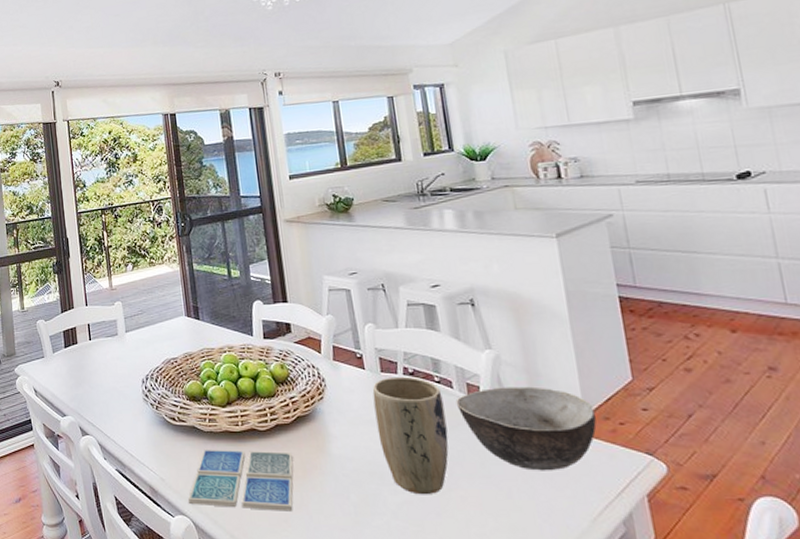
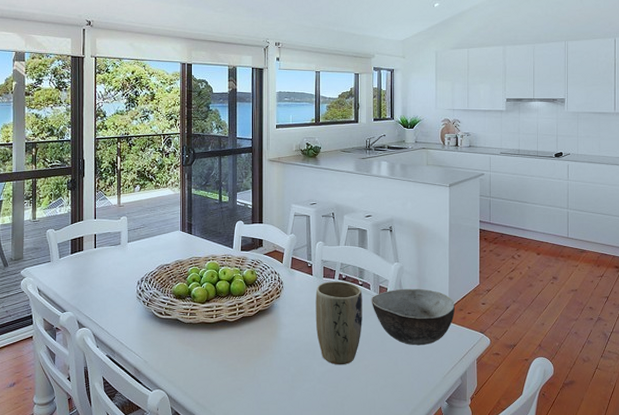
drink coaster: present [188,449,293,512] -> none [166,336,251,382]

